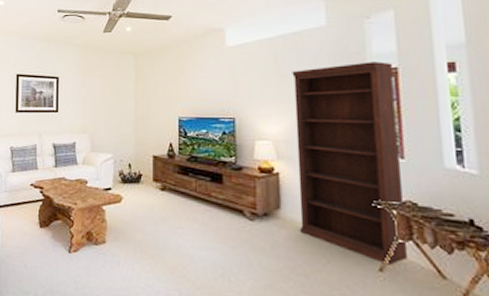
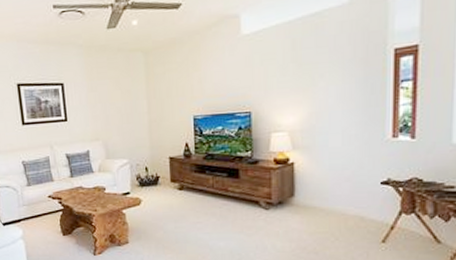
bookshelf: present [292,61,408,265] -> none [310,39,413,236]

